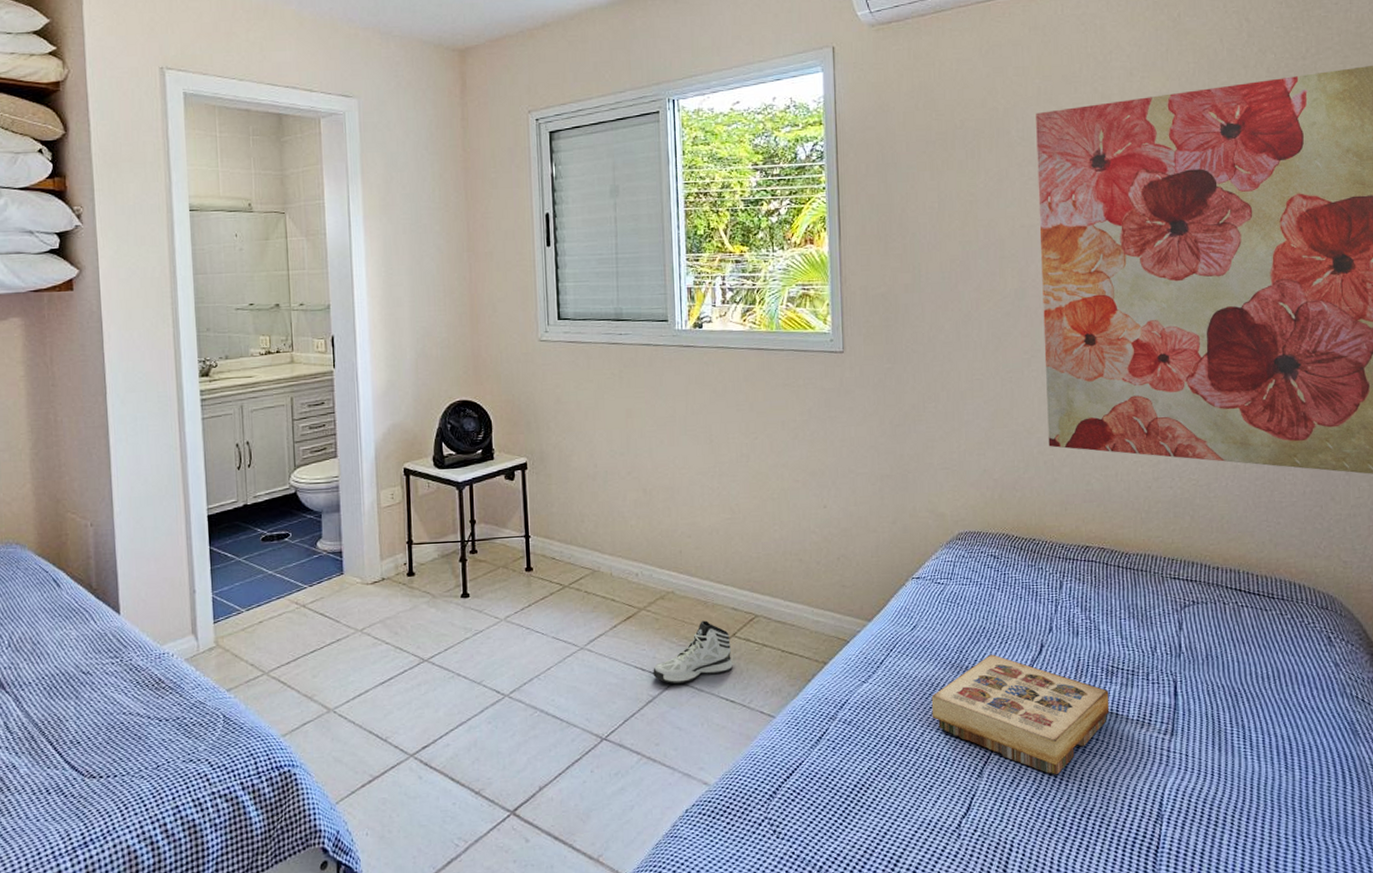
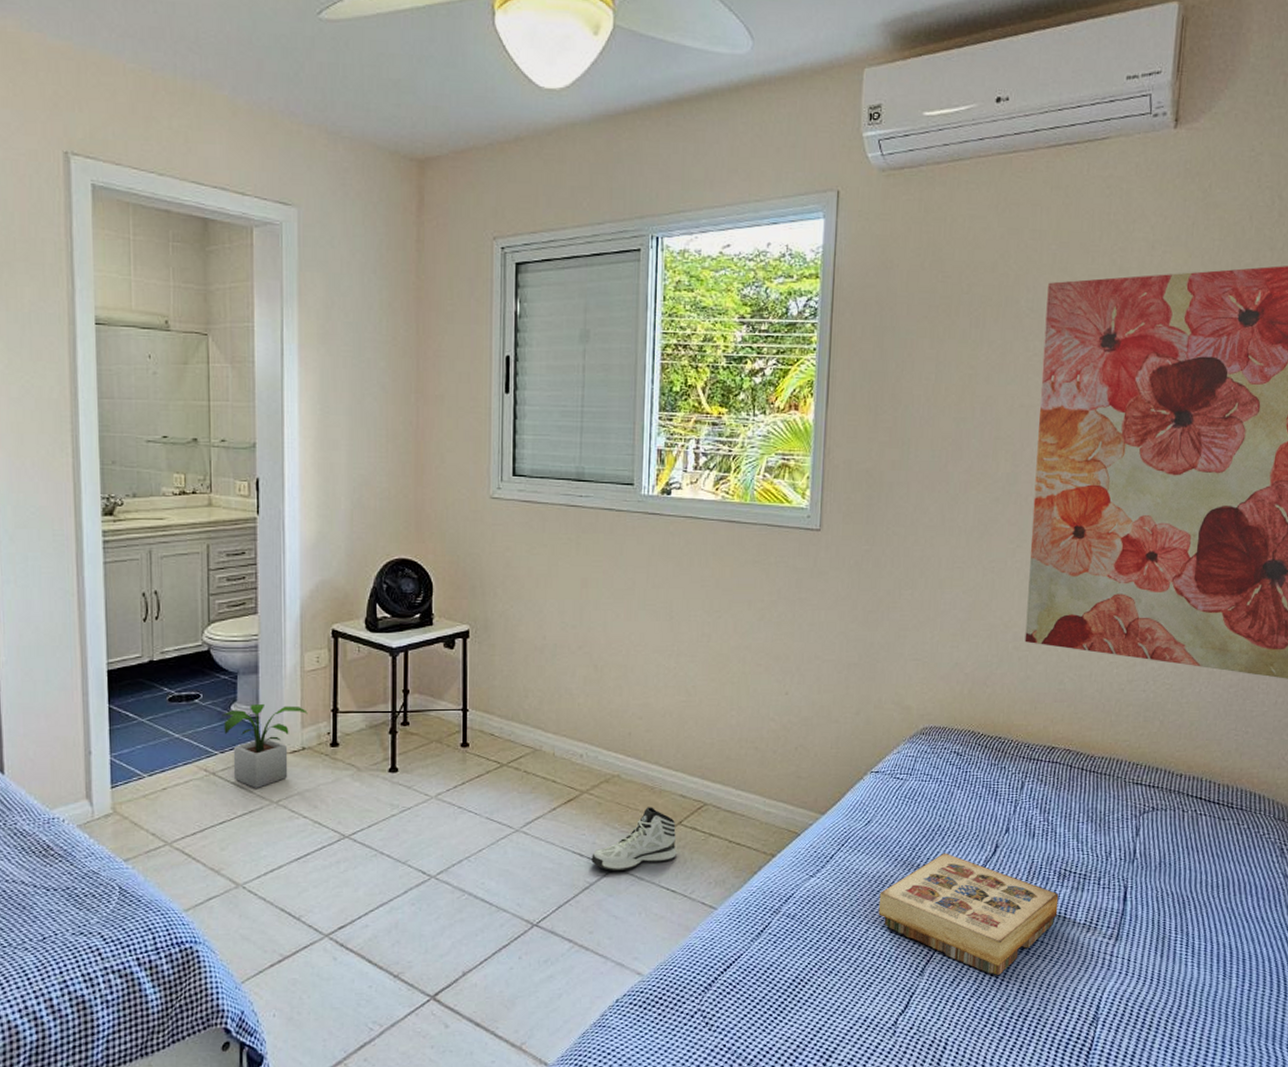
potted plant: none [309,540,386,618] -> present [222,704,308,788]

